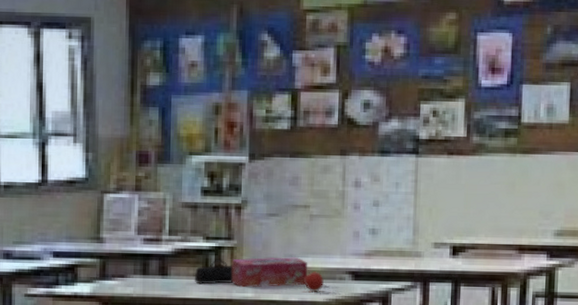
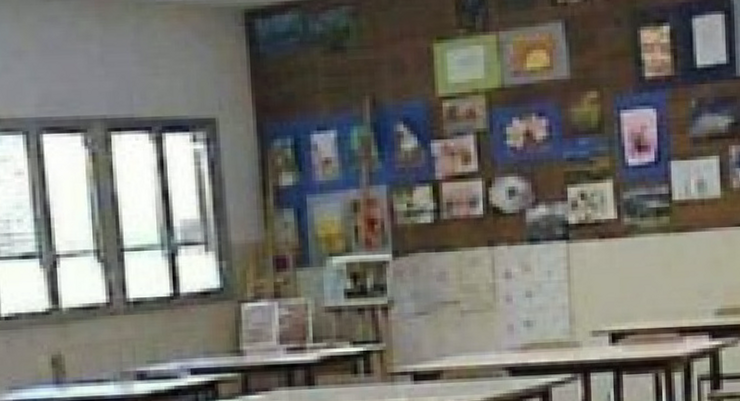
pencil case: present [194,259,234,284] -> none [342,364,385,392]
tissue box: present [231,257,308,288] -> none [382,356,463,393]
fruit: present [304,270,325,293] -> none [459,369,481,393]

